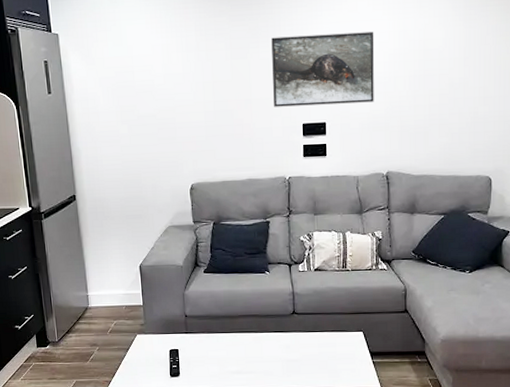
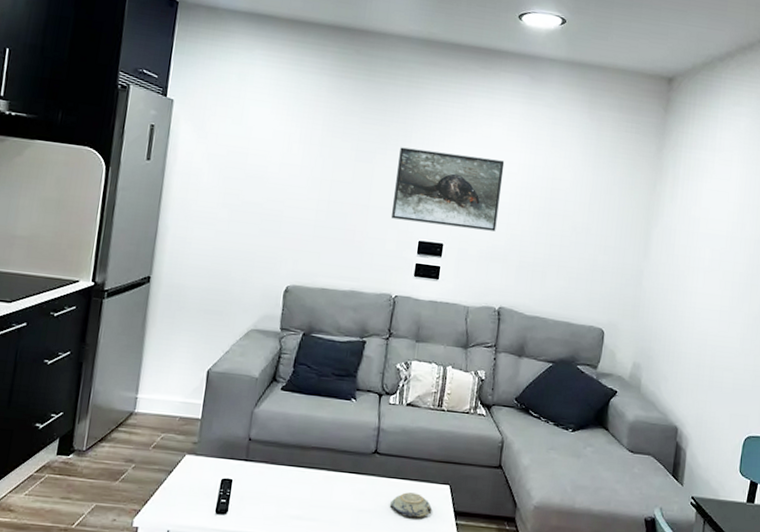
decorative bowl: none [312,341,351,362] -> present [389,492,432,518]

